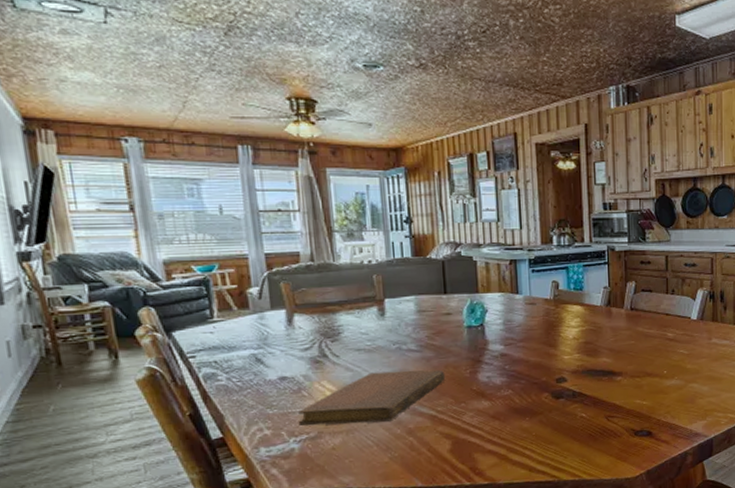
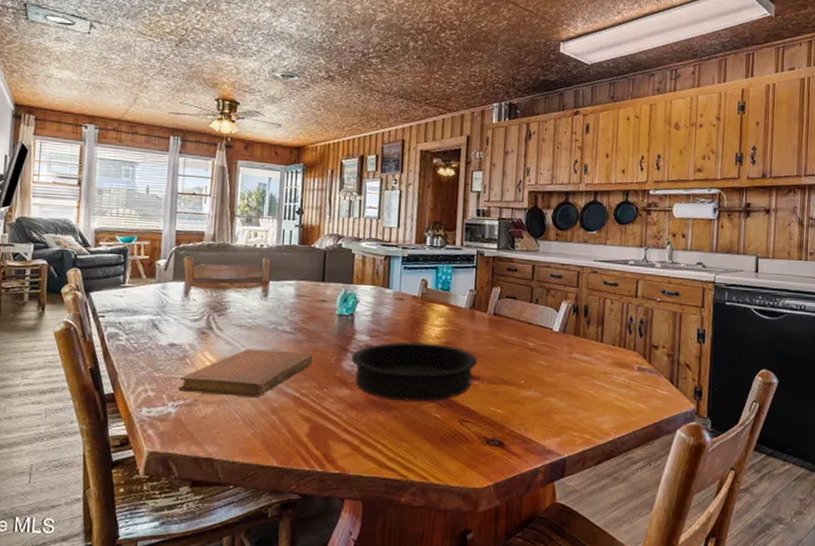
baking pan: none [487,344,618,406] -> present [351,341,478,402]

